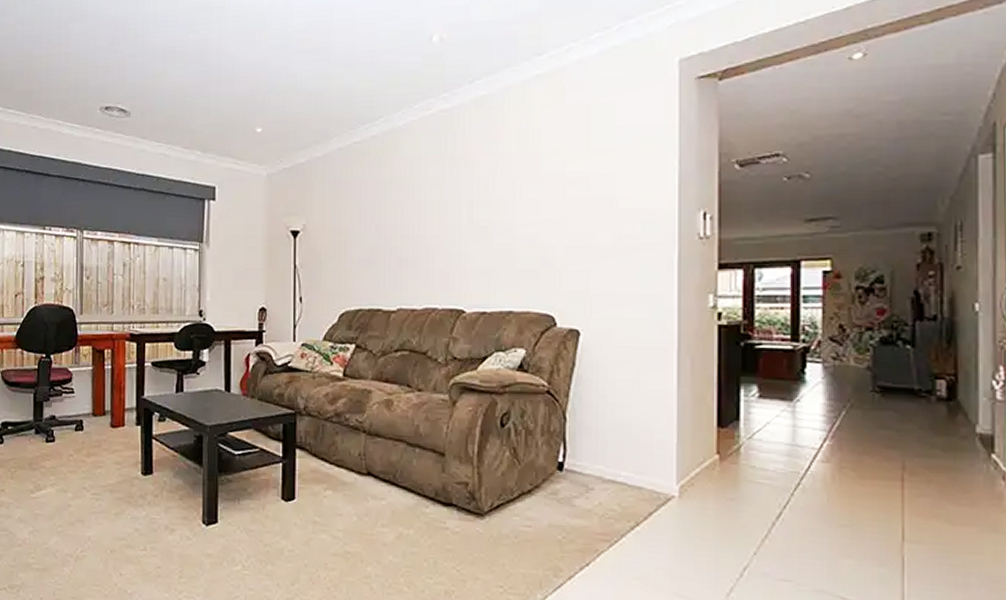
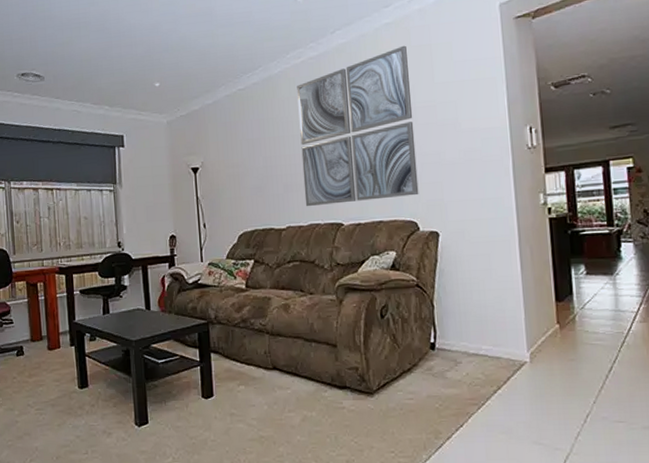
wall art: none [421,103,561,288] -> present [297,45,419,207]

